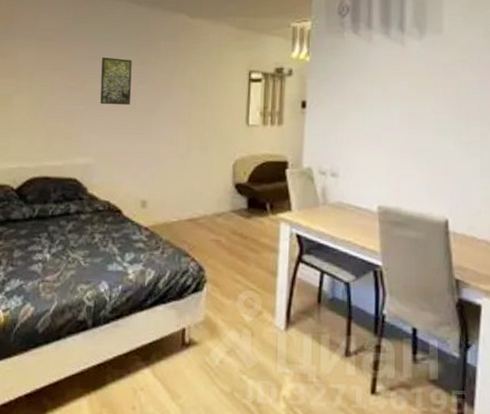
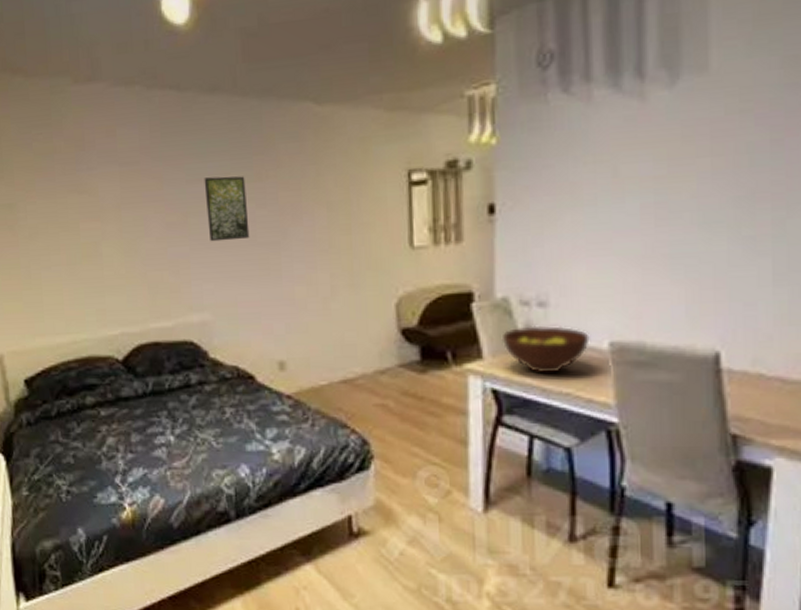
fruit bowl: none [305,189,365,226] -> present [501,325,590,374]

